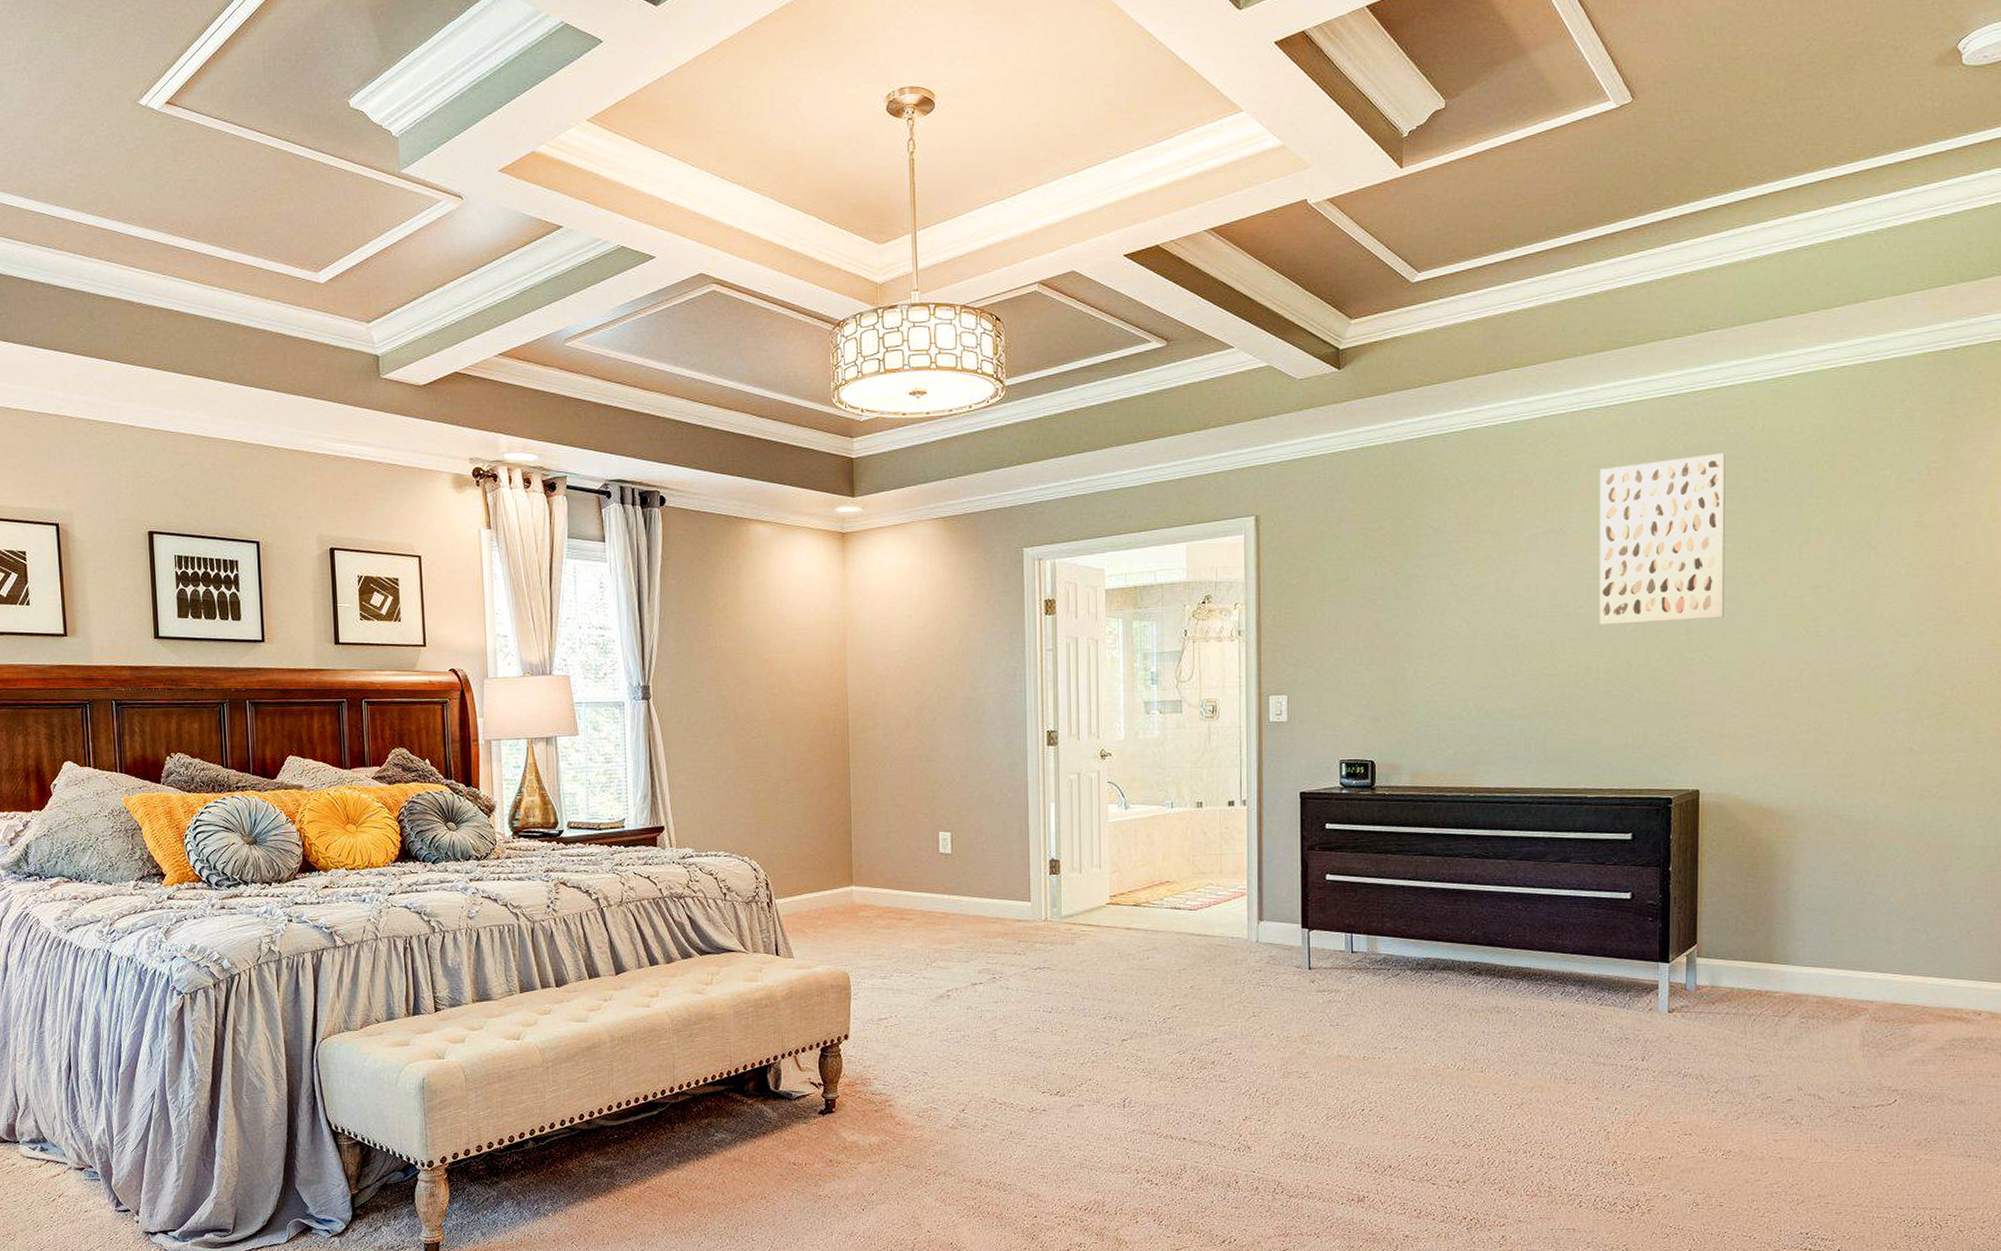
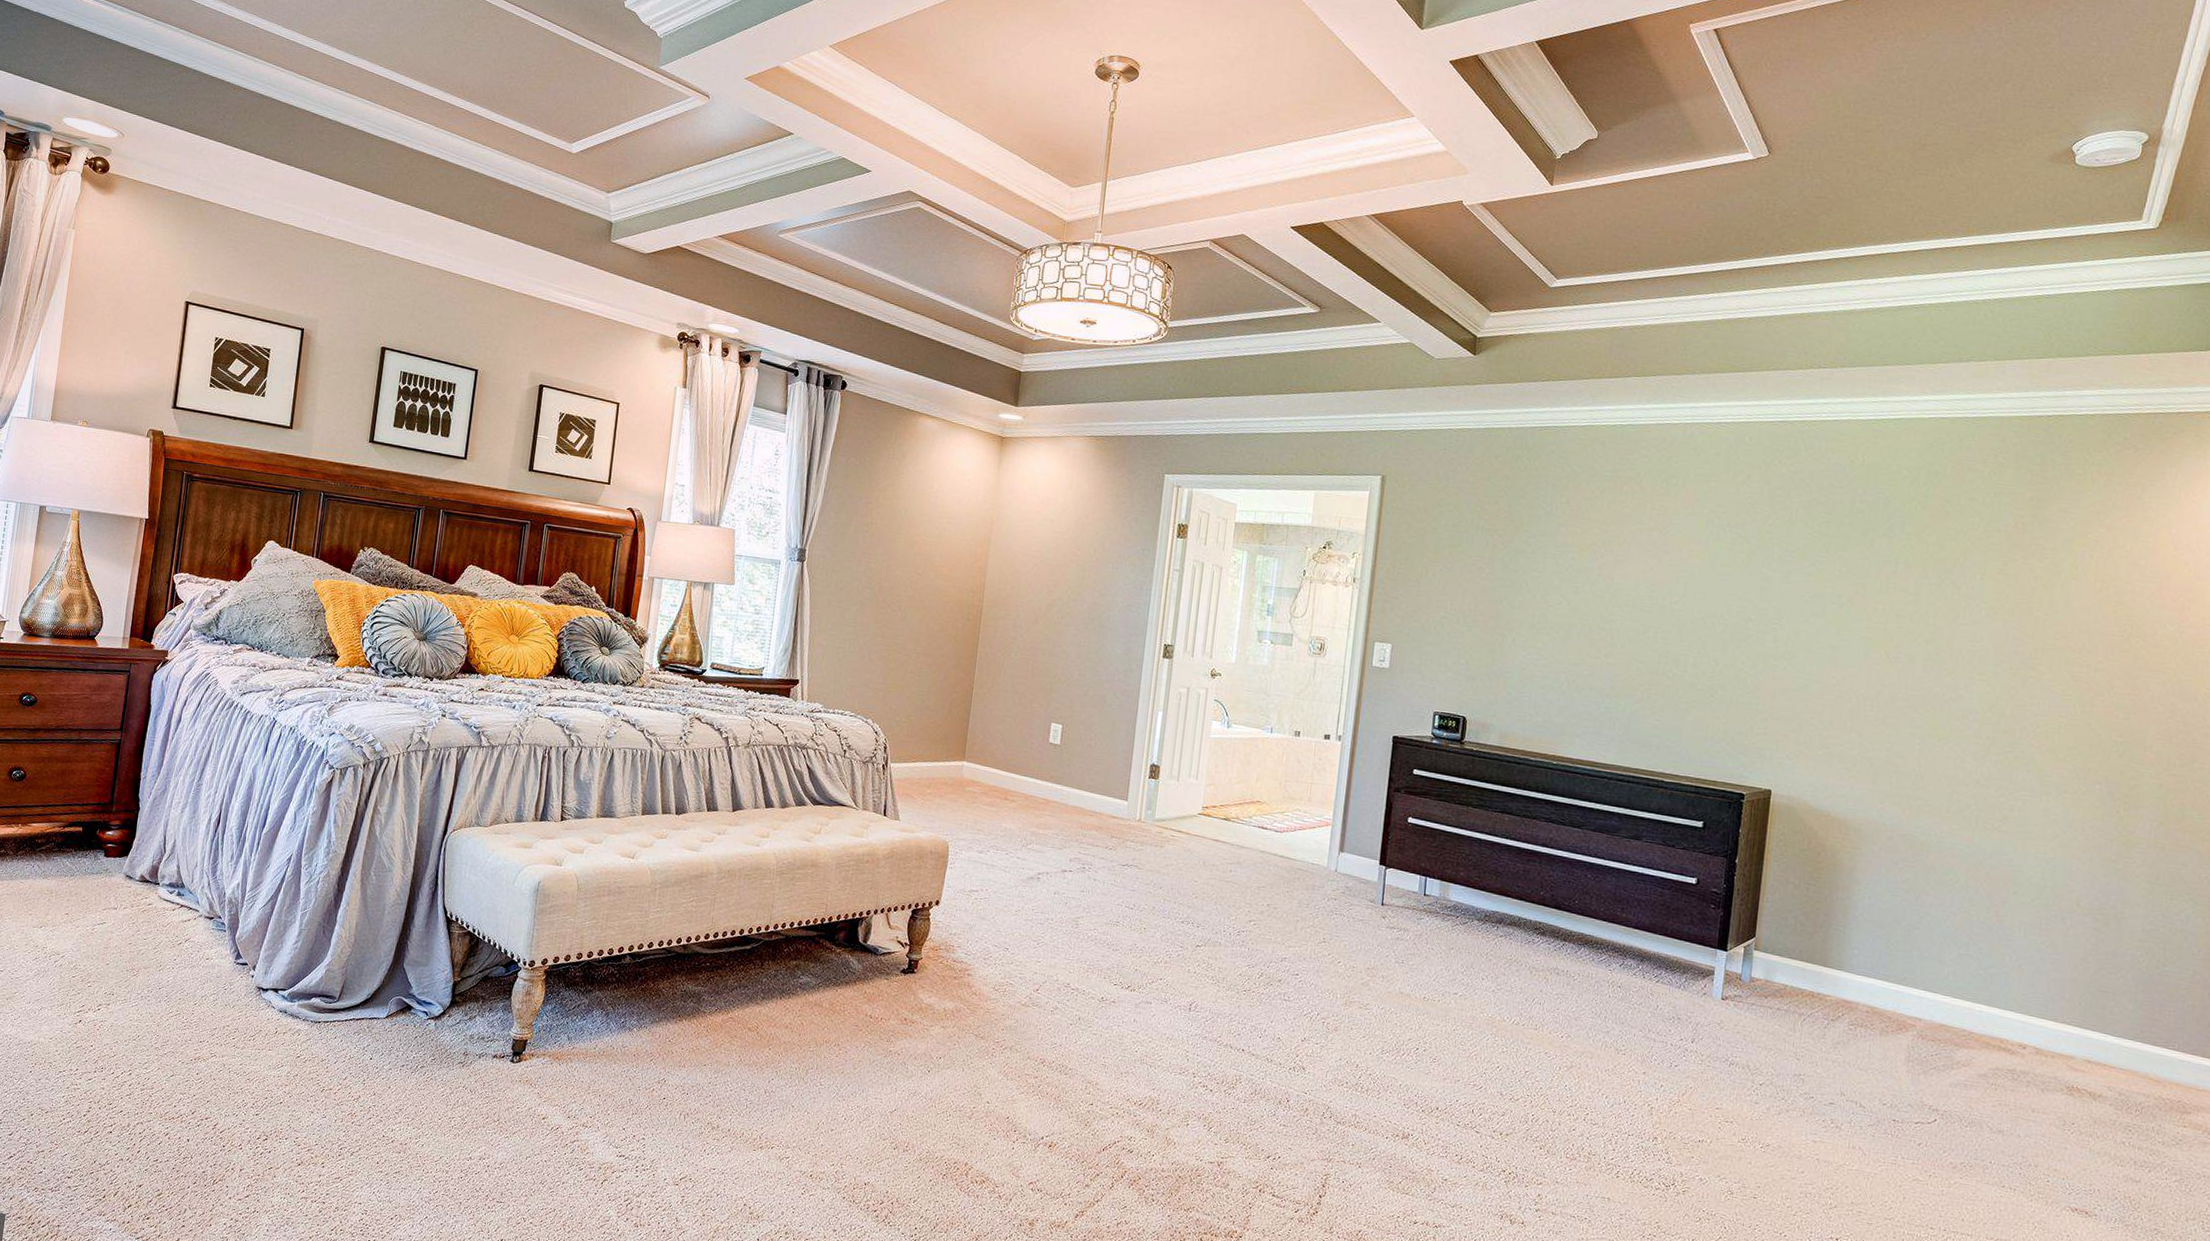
wall art: present [1599,453,1725,625] -> none [1691,478,1825,632]

